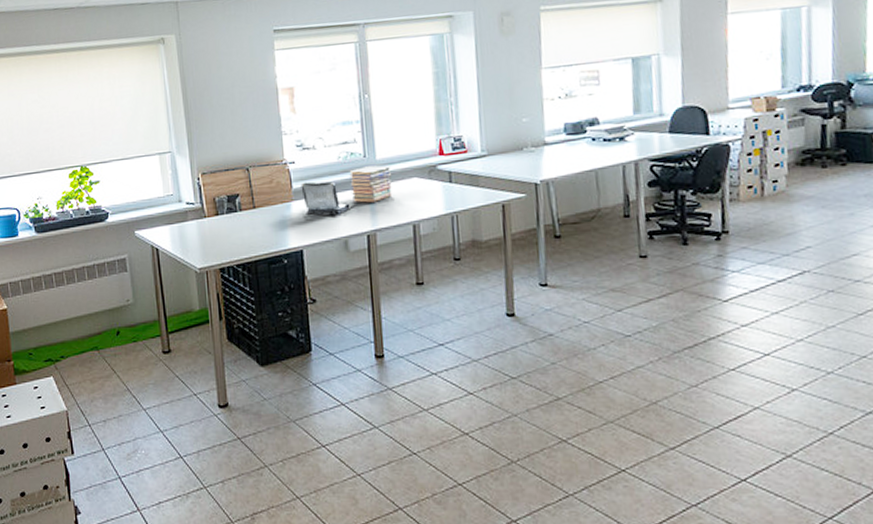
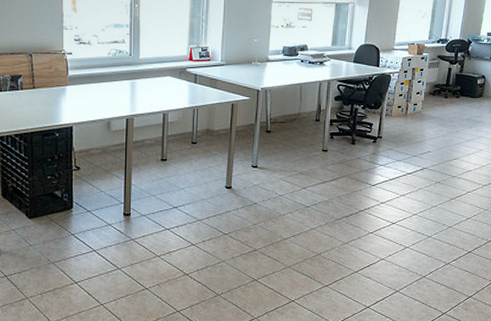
laptop: present [301,181,350,216] -> none [75,71,115,101]
book stack: present [349,165,392,203] -> none [116,63,150,93]

